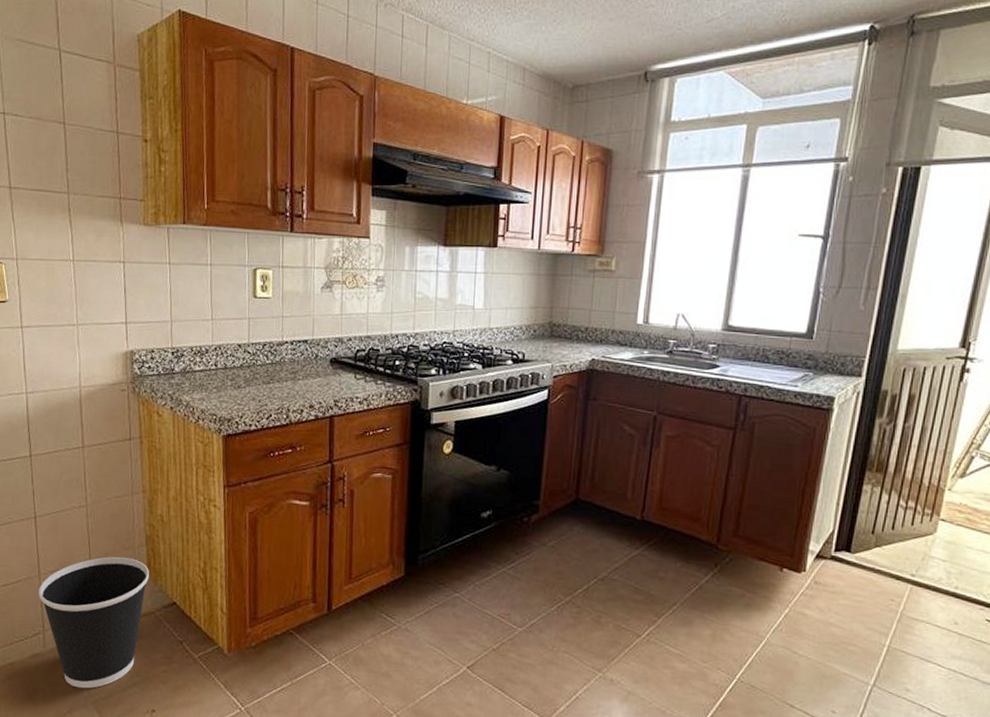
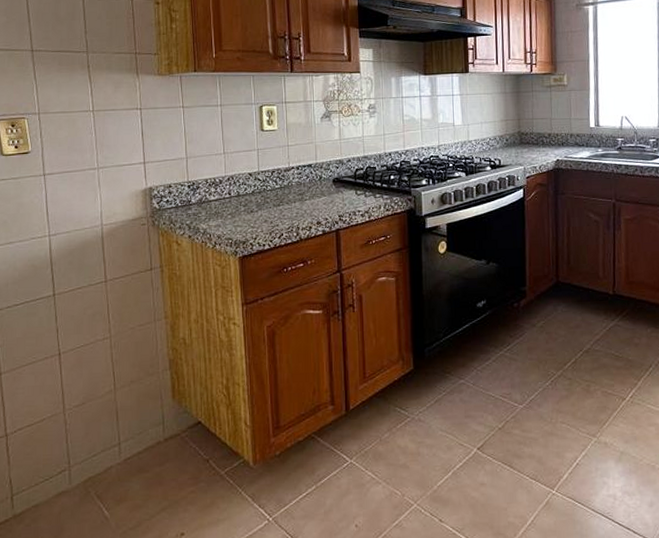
wastebasket: present [39,556,149,689] -> none [64,383,173,522]

